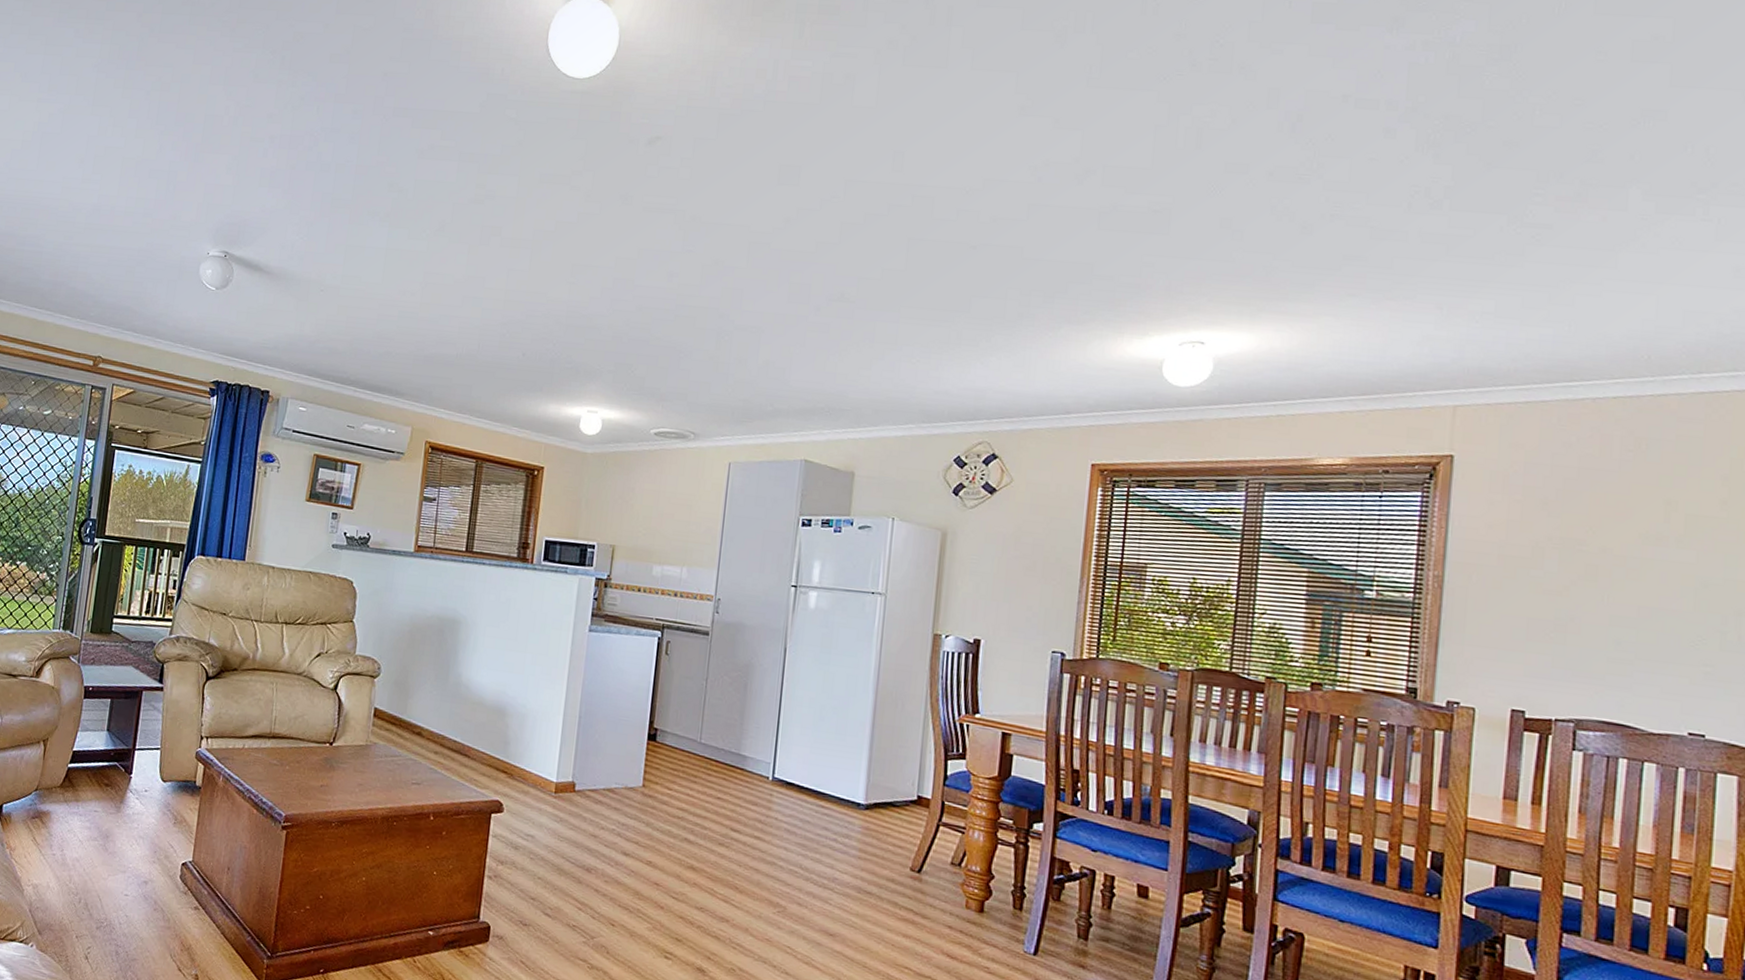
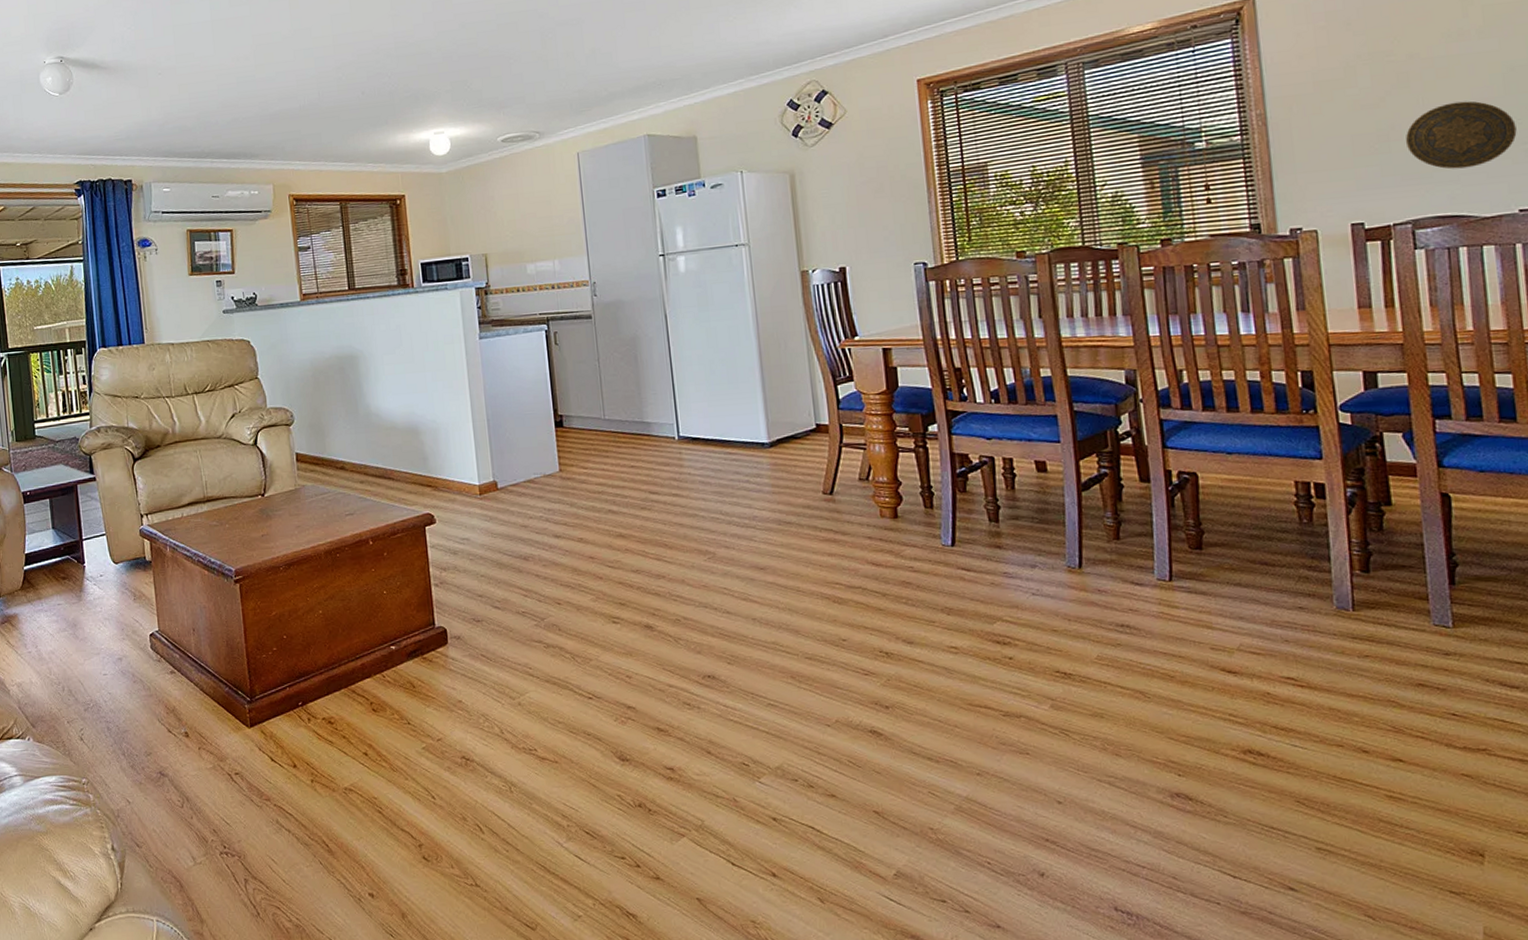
decorative plate: none [1582,606,1700,679] -> present [1405,101,1517,170]

